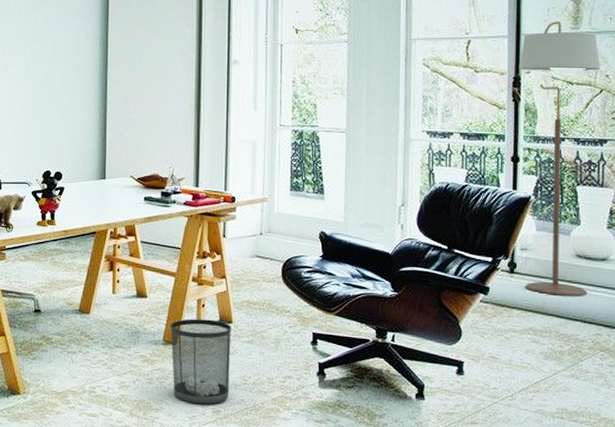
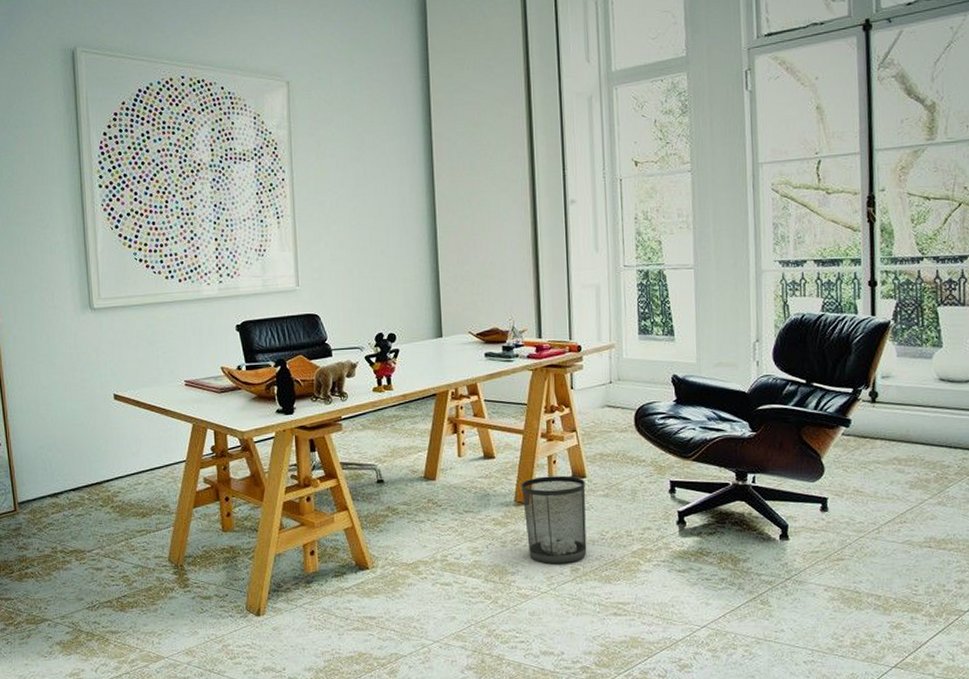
floor lamp: present [519,21,601,296] -> none [872,133,959,422]

